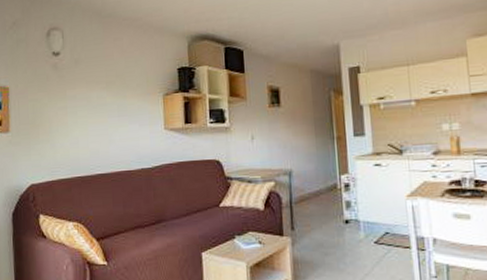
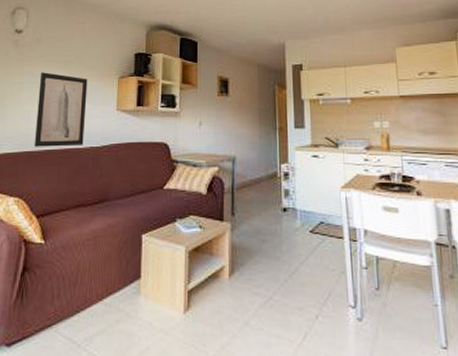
wall art: none [83,94,135,172] -> present [33,72,88,147]

